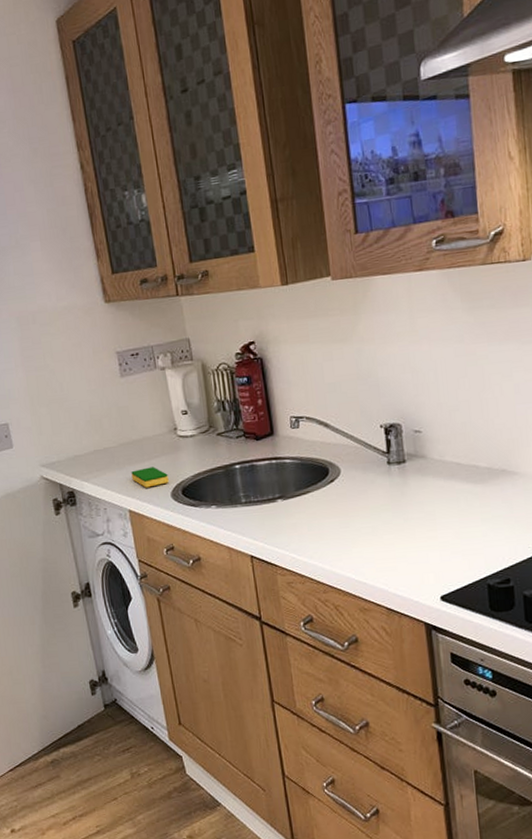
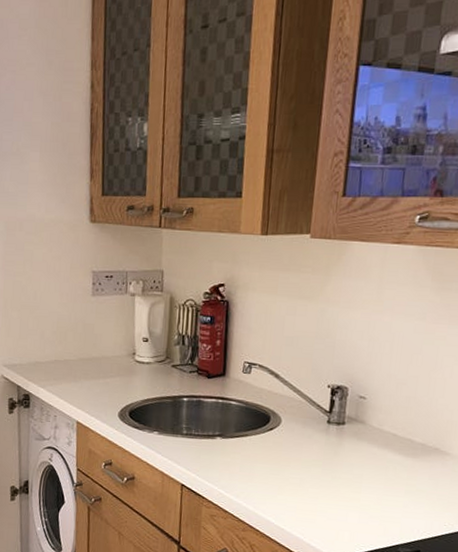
dish sponge: present [131,467,169,488] -> none [85,385,119,404]

